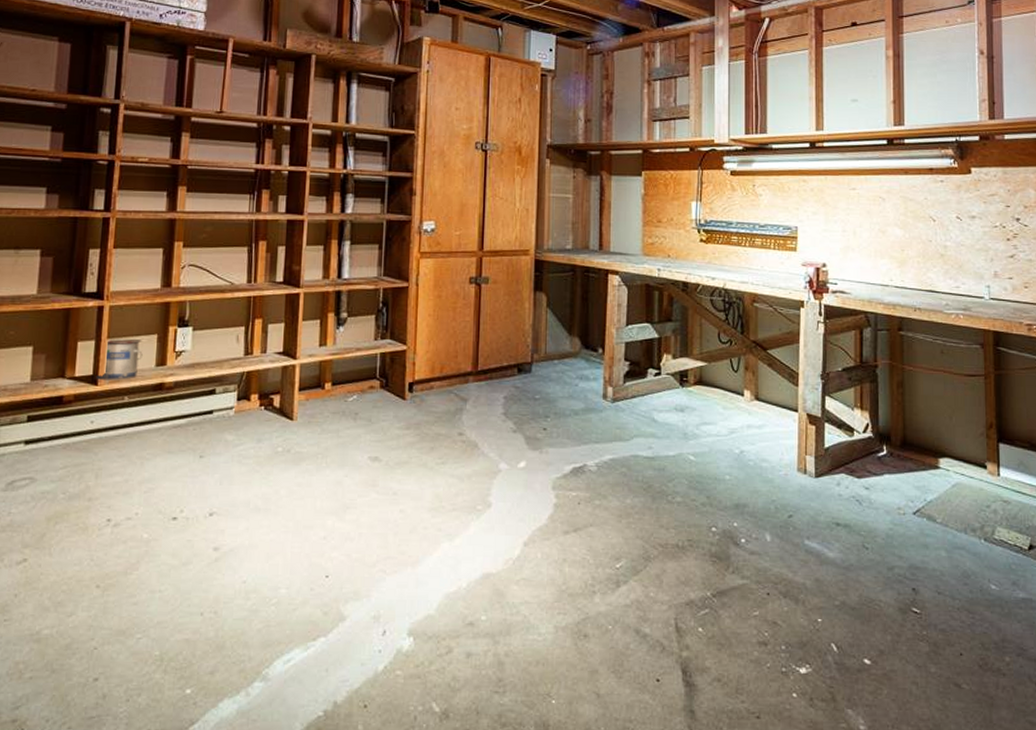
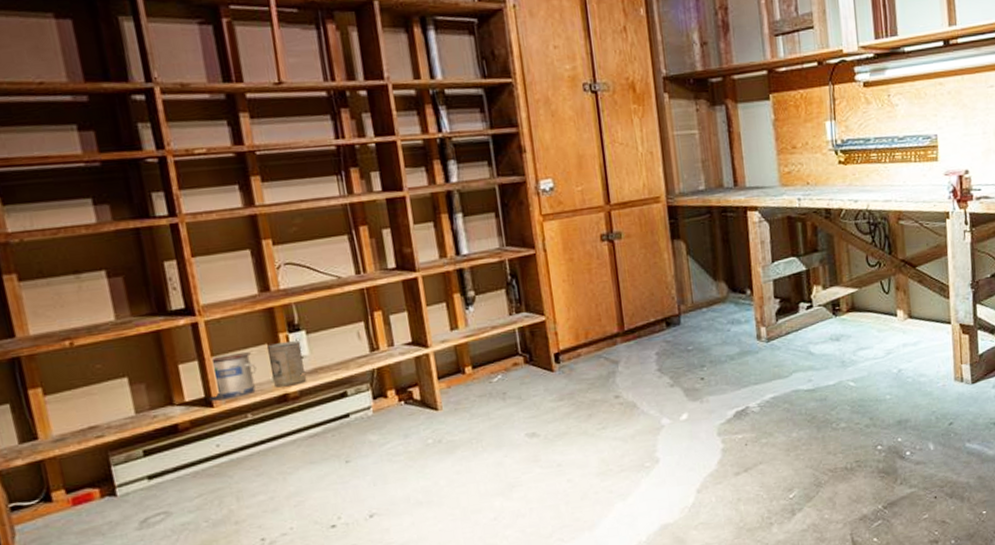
paint can: none [154,335,186,376] -> present [267,341,307,388]

